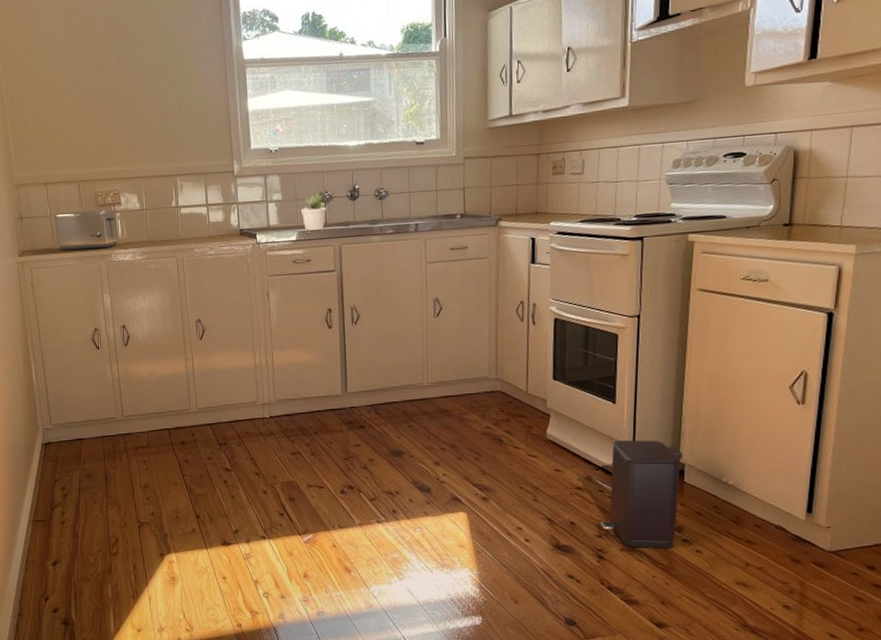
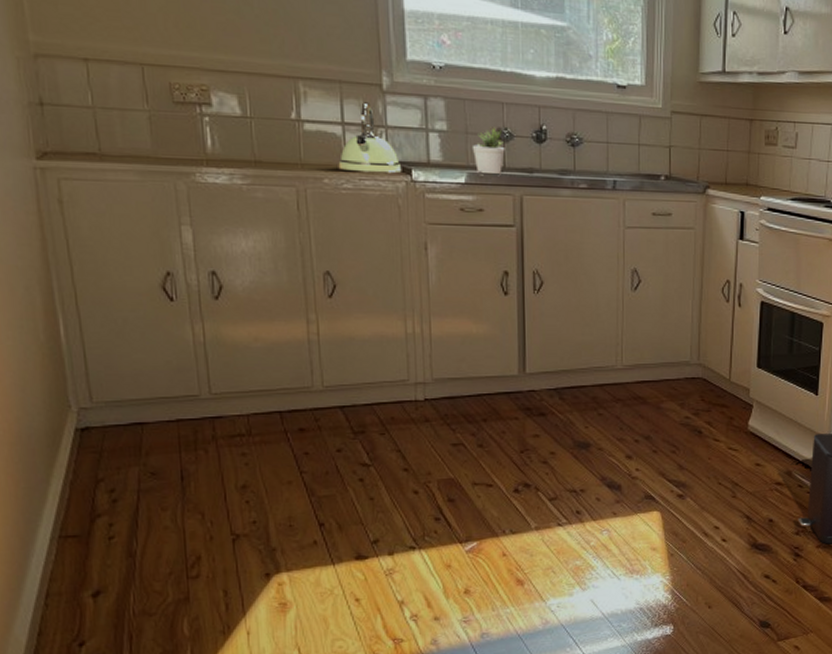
toaster: present [54,209,118,251] -> none [99,104,206,163]
kettle: none [204,186,250,241] -> present [338,102,402,174]

